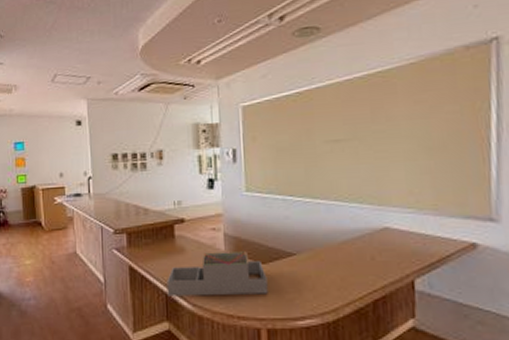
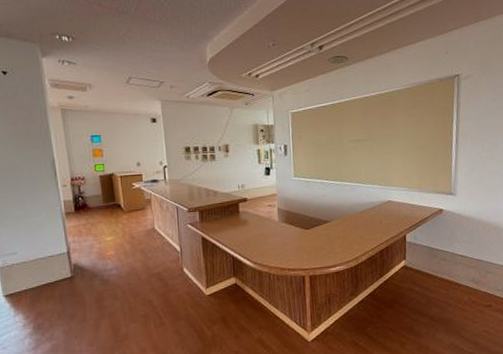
architectural model: present [167,251,268,296] -> none [233,221,310,258]

